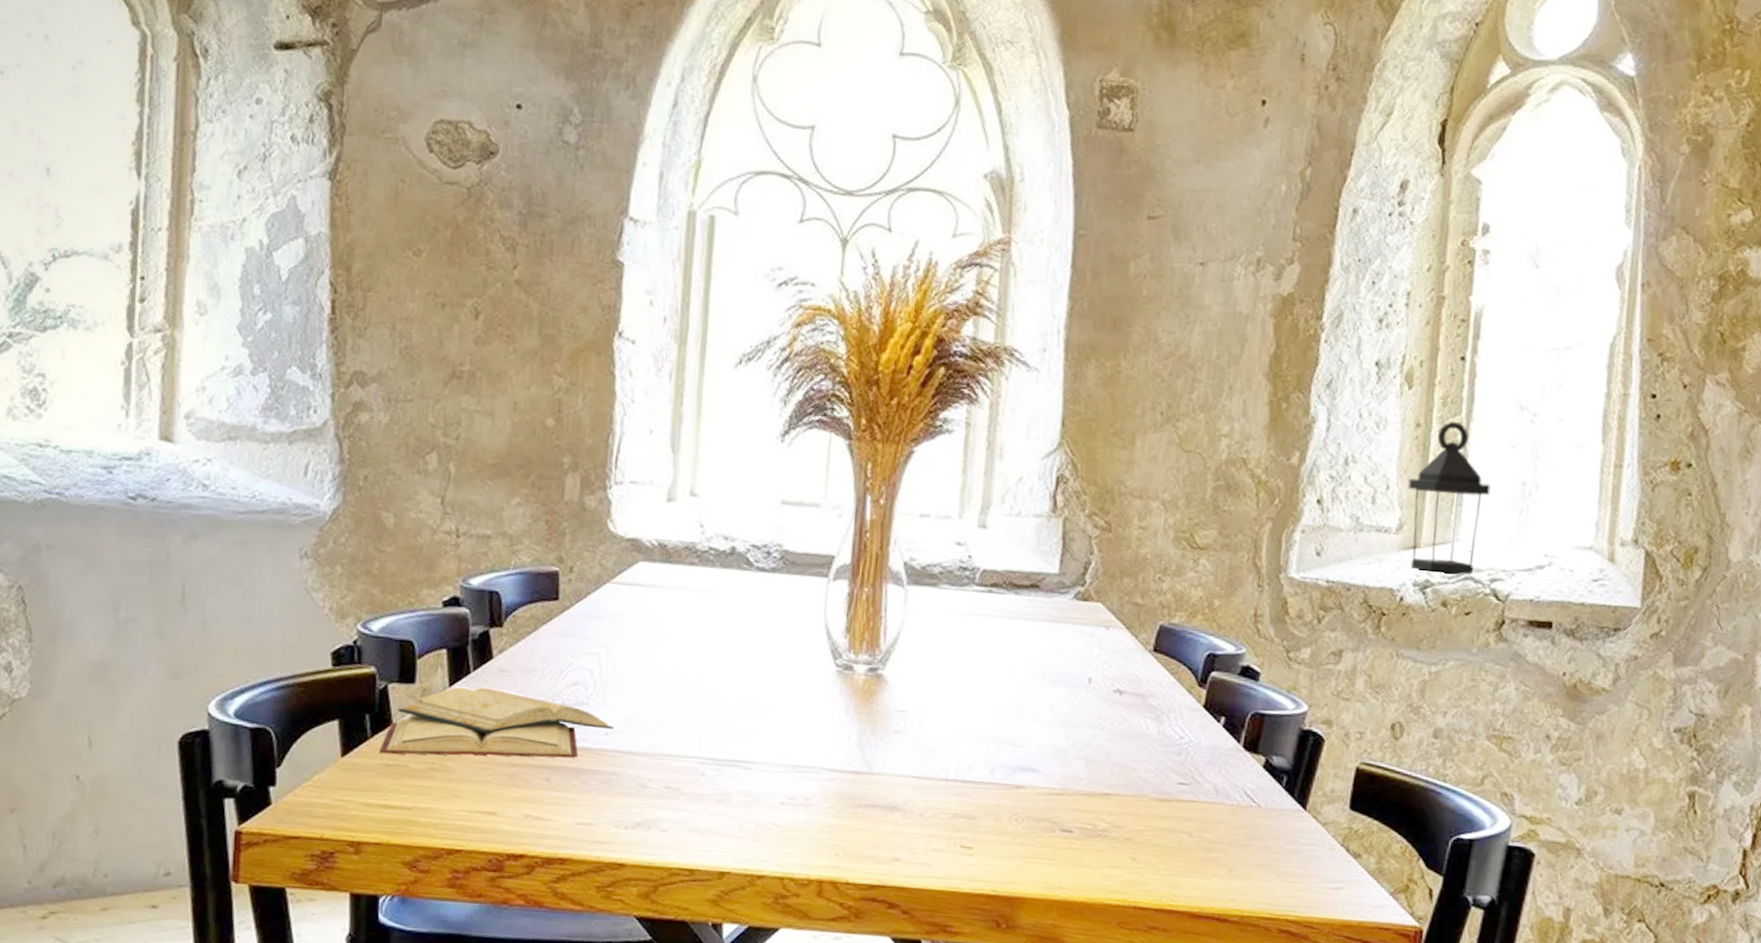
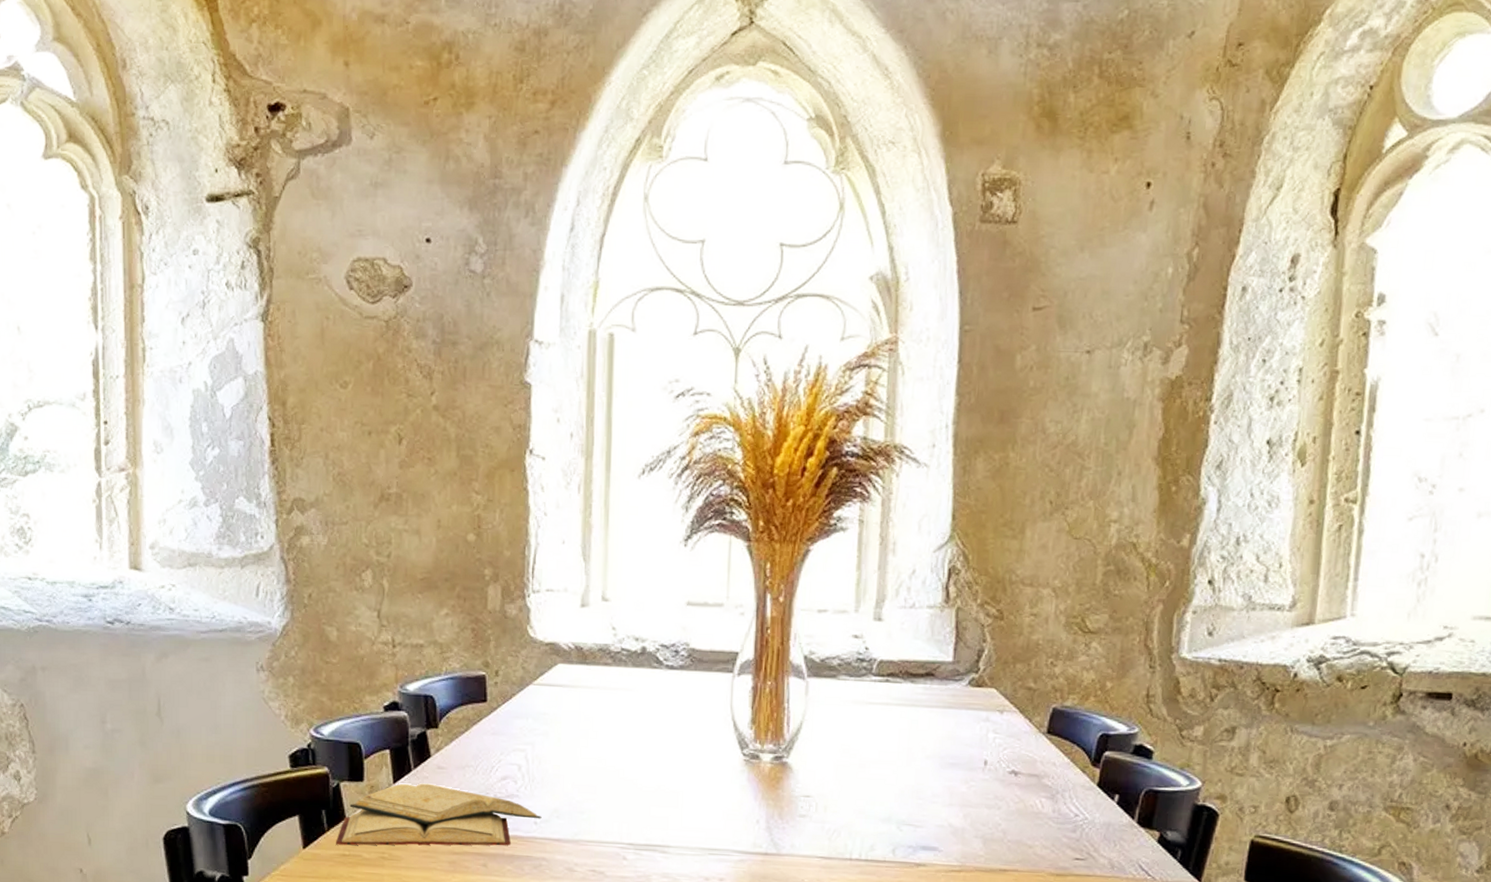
lantern: present [1408,422,1491,575] -> none [1301,497,1387,649]

